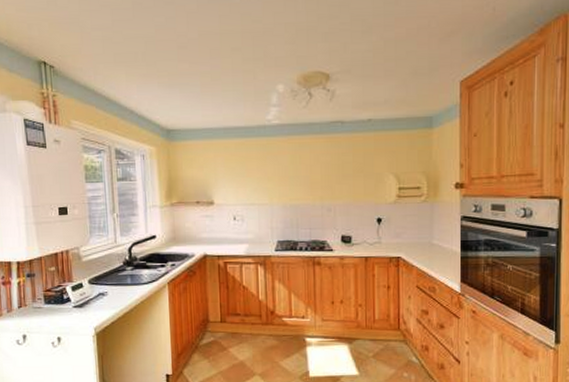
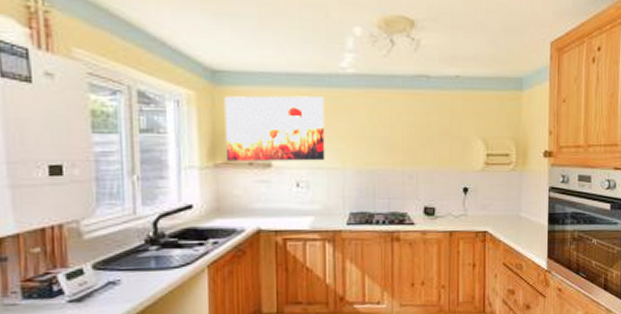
wall art: none [177,145,256,201] -> present [224,95,325,161]

